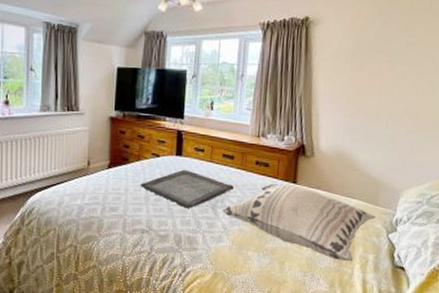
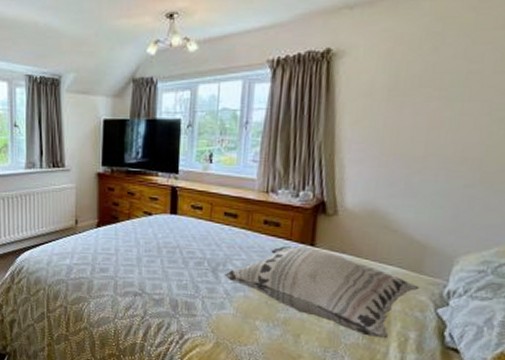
serving tray: present [140,169,234,209] -> none [132,229,238,272]

